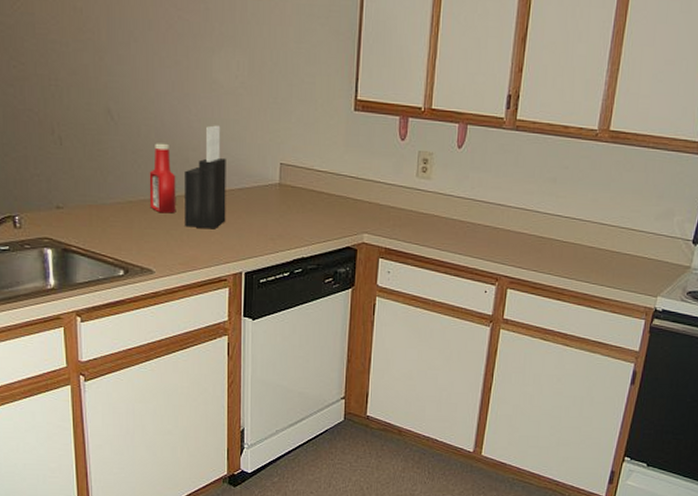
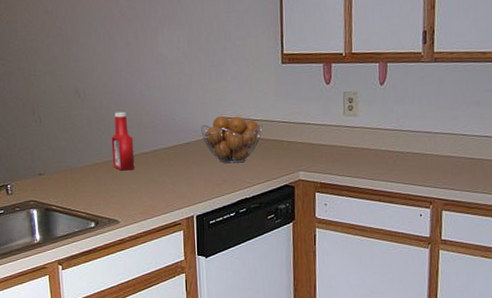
knife block: present [185,125,226,230] -> none [140,91,177,181]
fruit basket: none [257,161,328,218] -> present [201,115,263,164]

